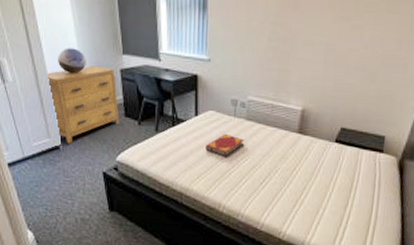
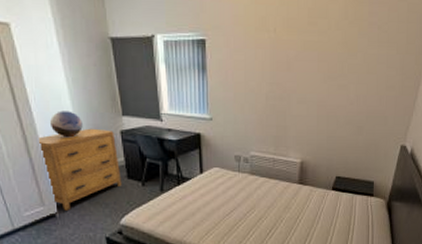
hardback book: present [205,133,244,157] -> none [212,188,249,212]

